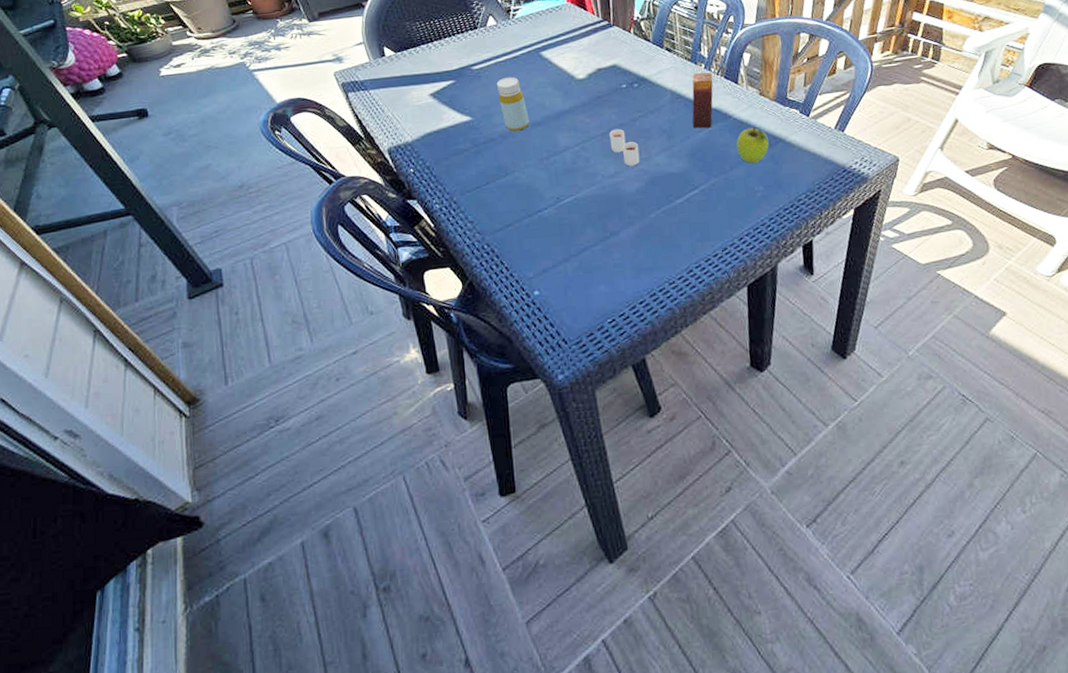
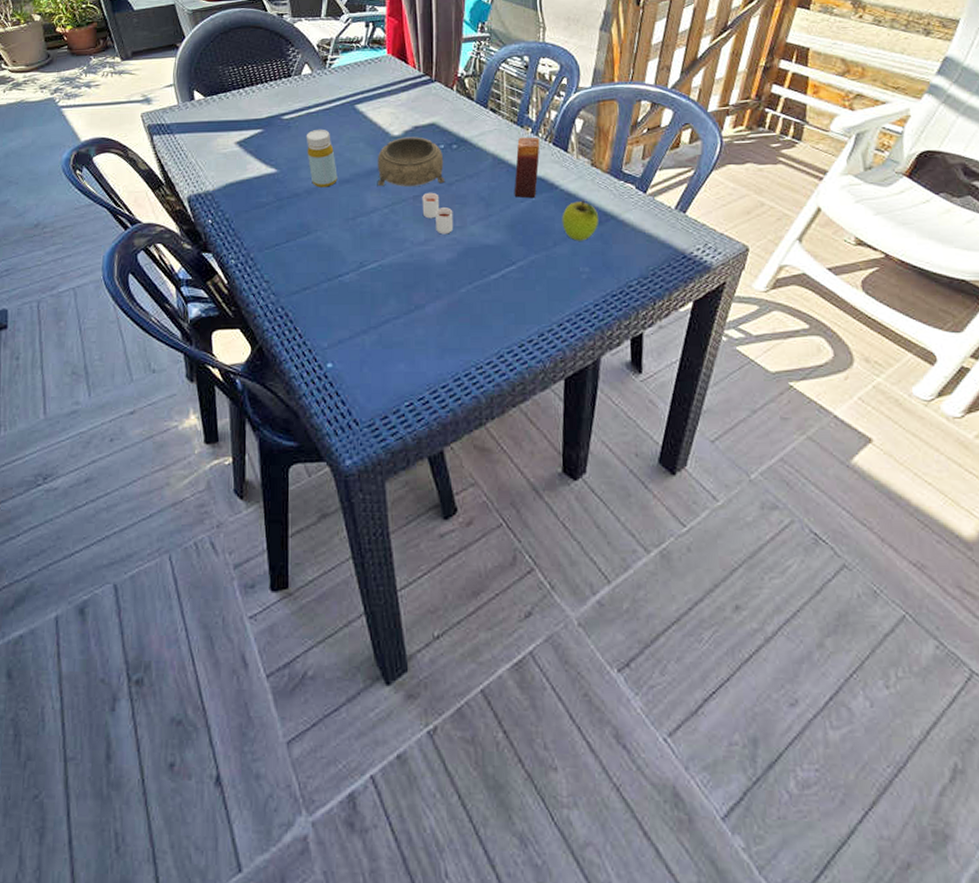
decorative bowl: none [565,78,629,126] -> present [377,137,444,186]

